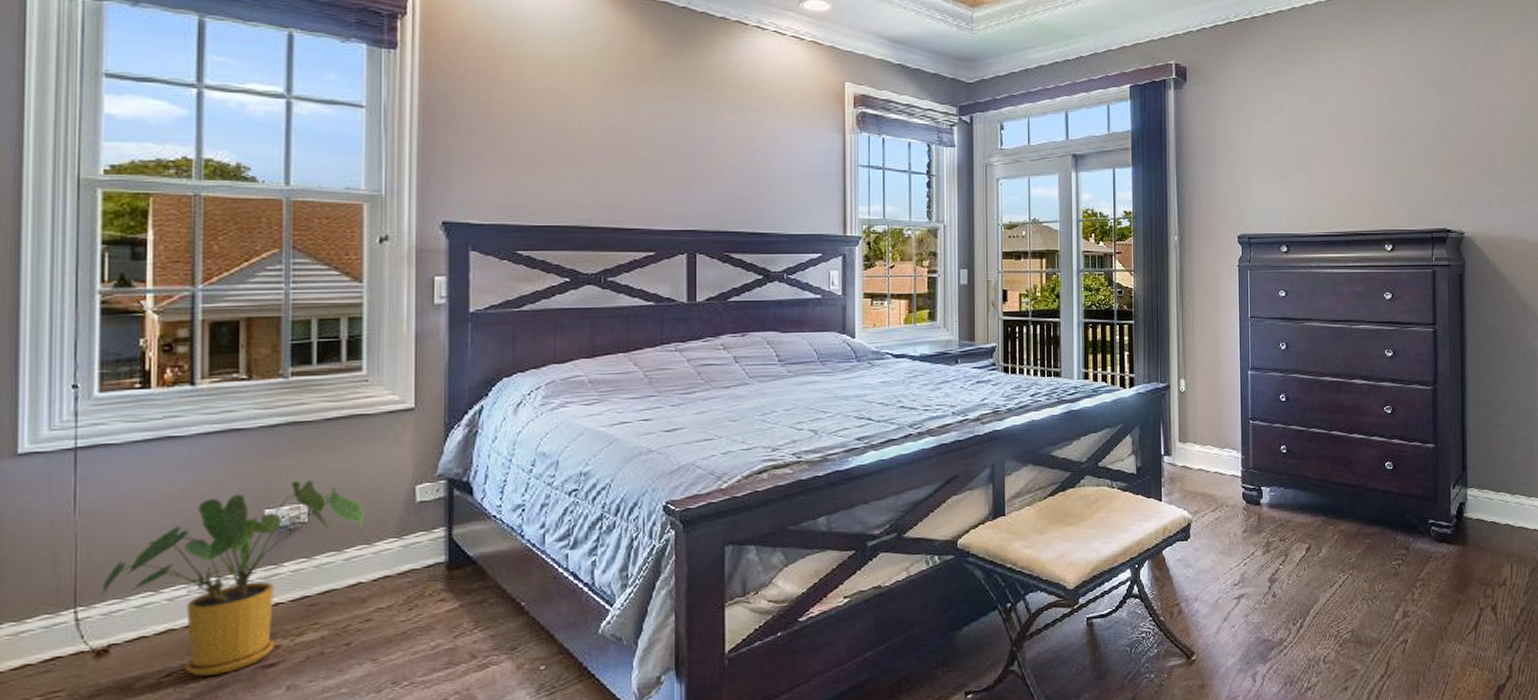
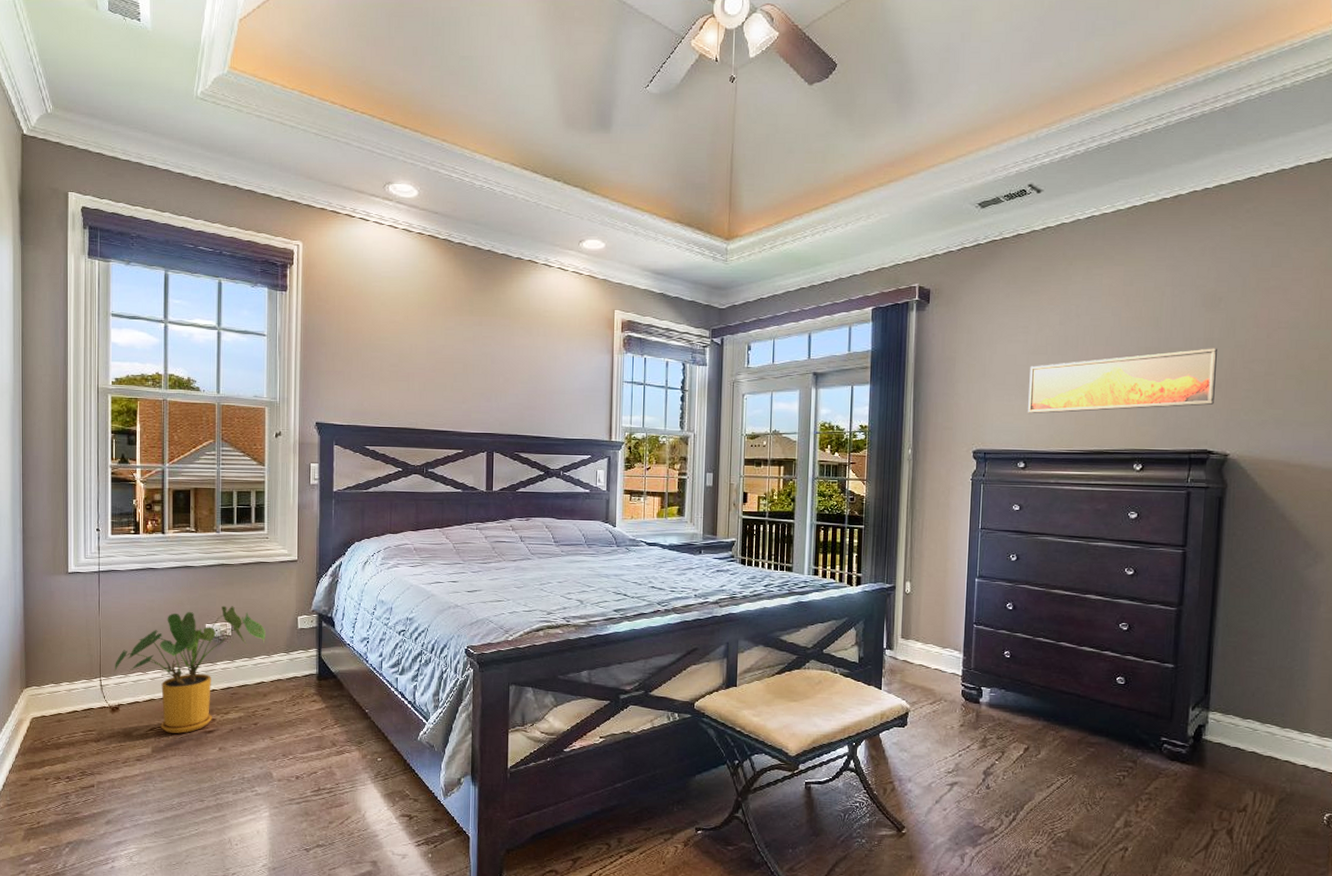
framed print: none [1286,130,1448,195] -> present [1028,348,1217,413]

